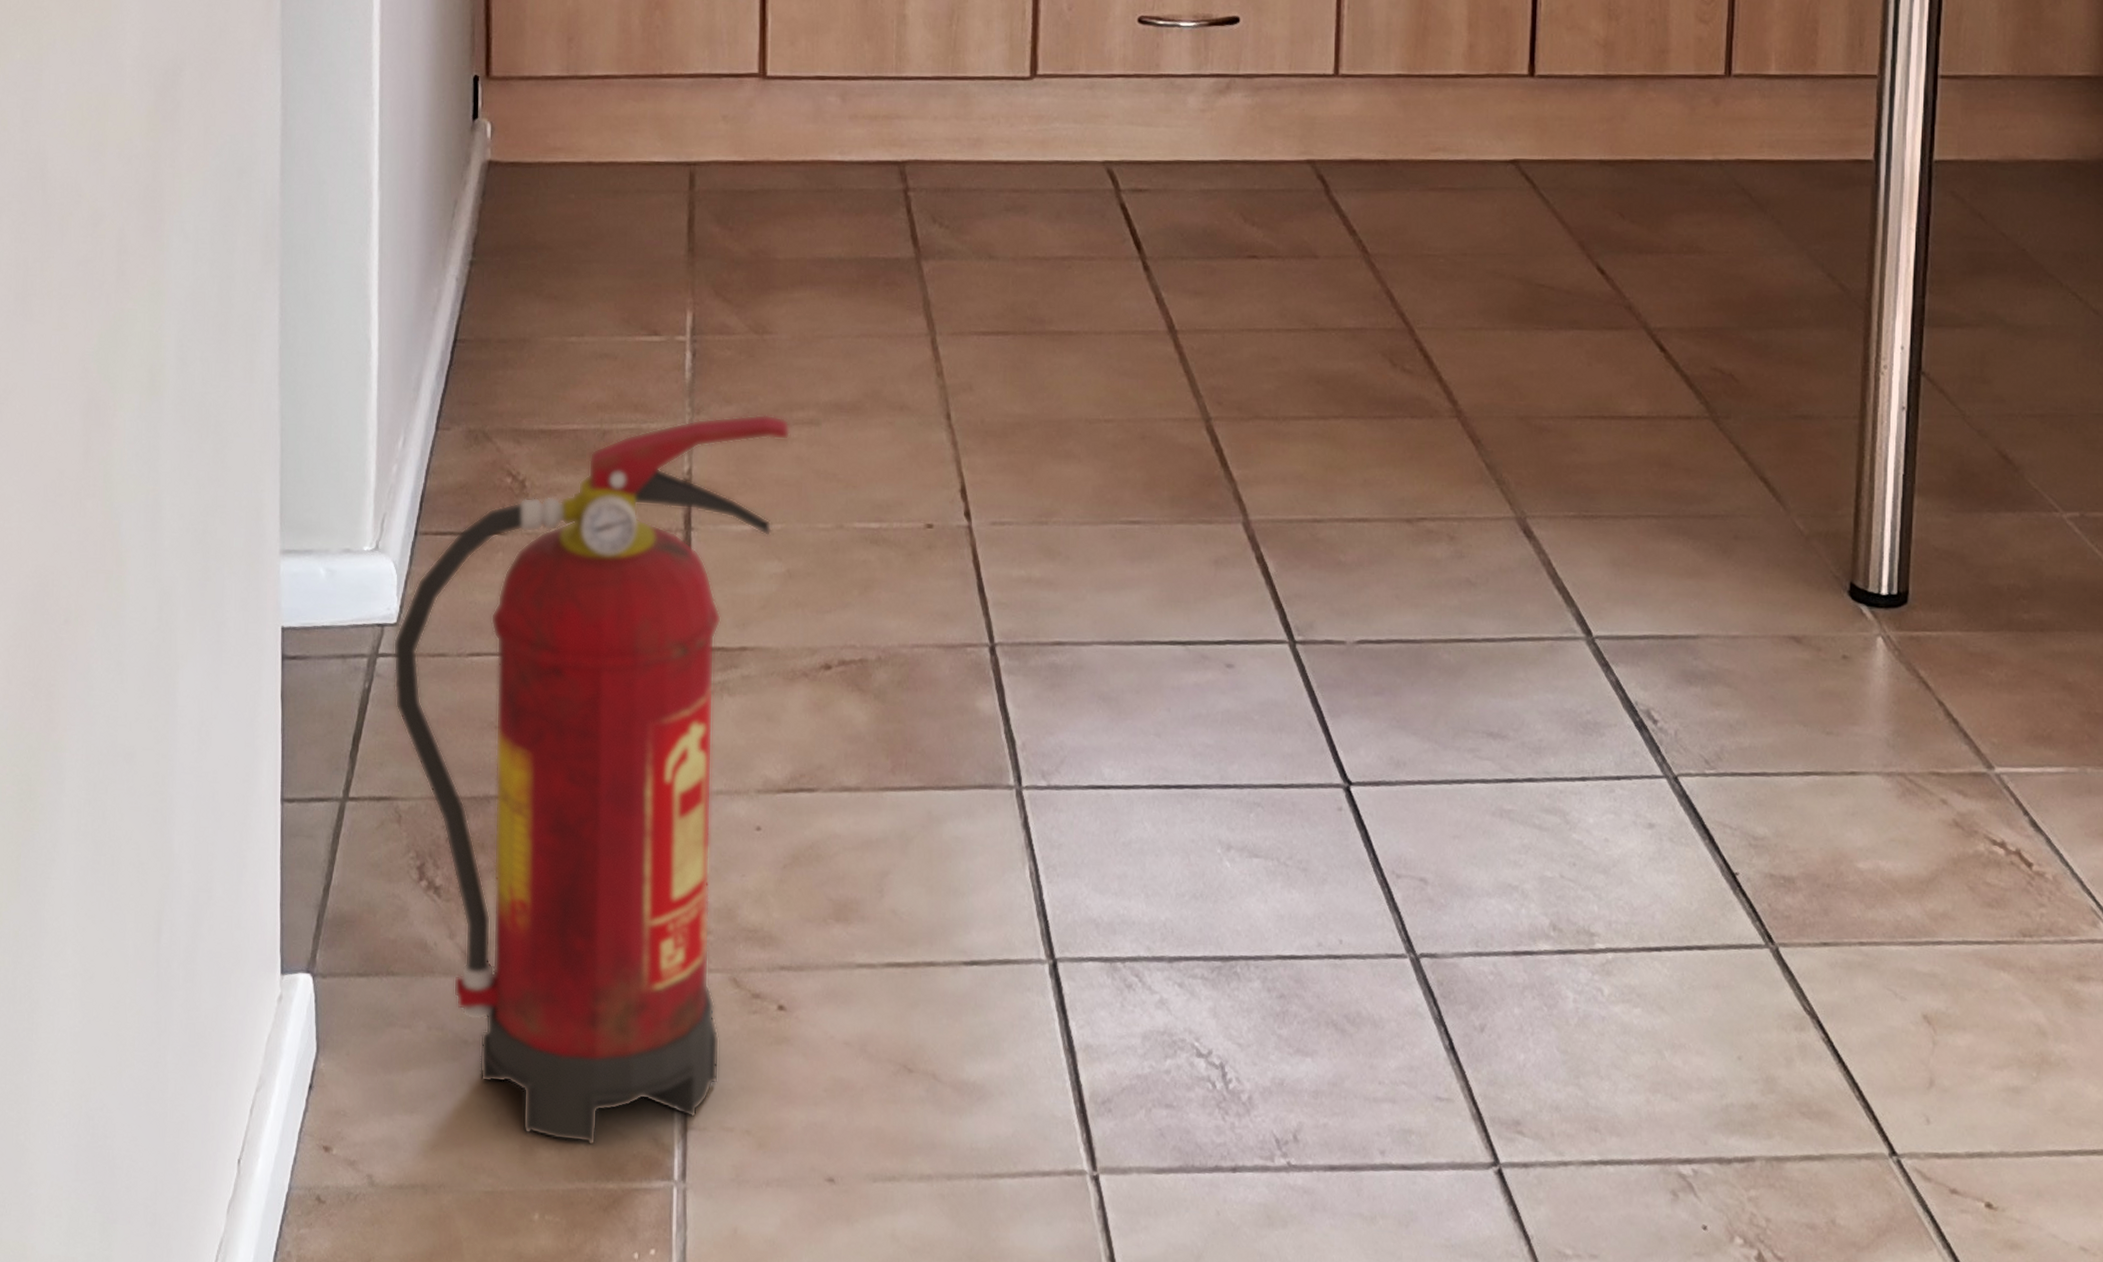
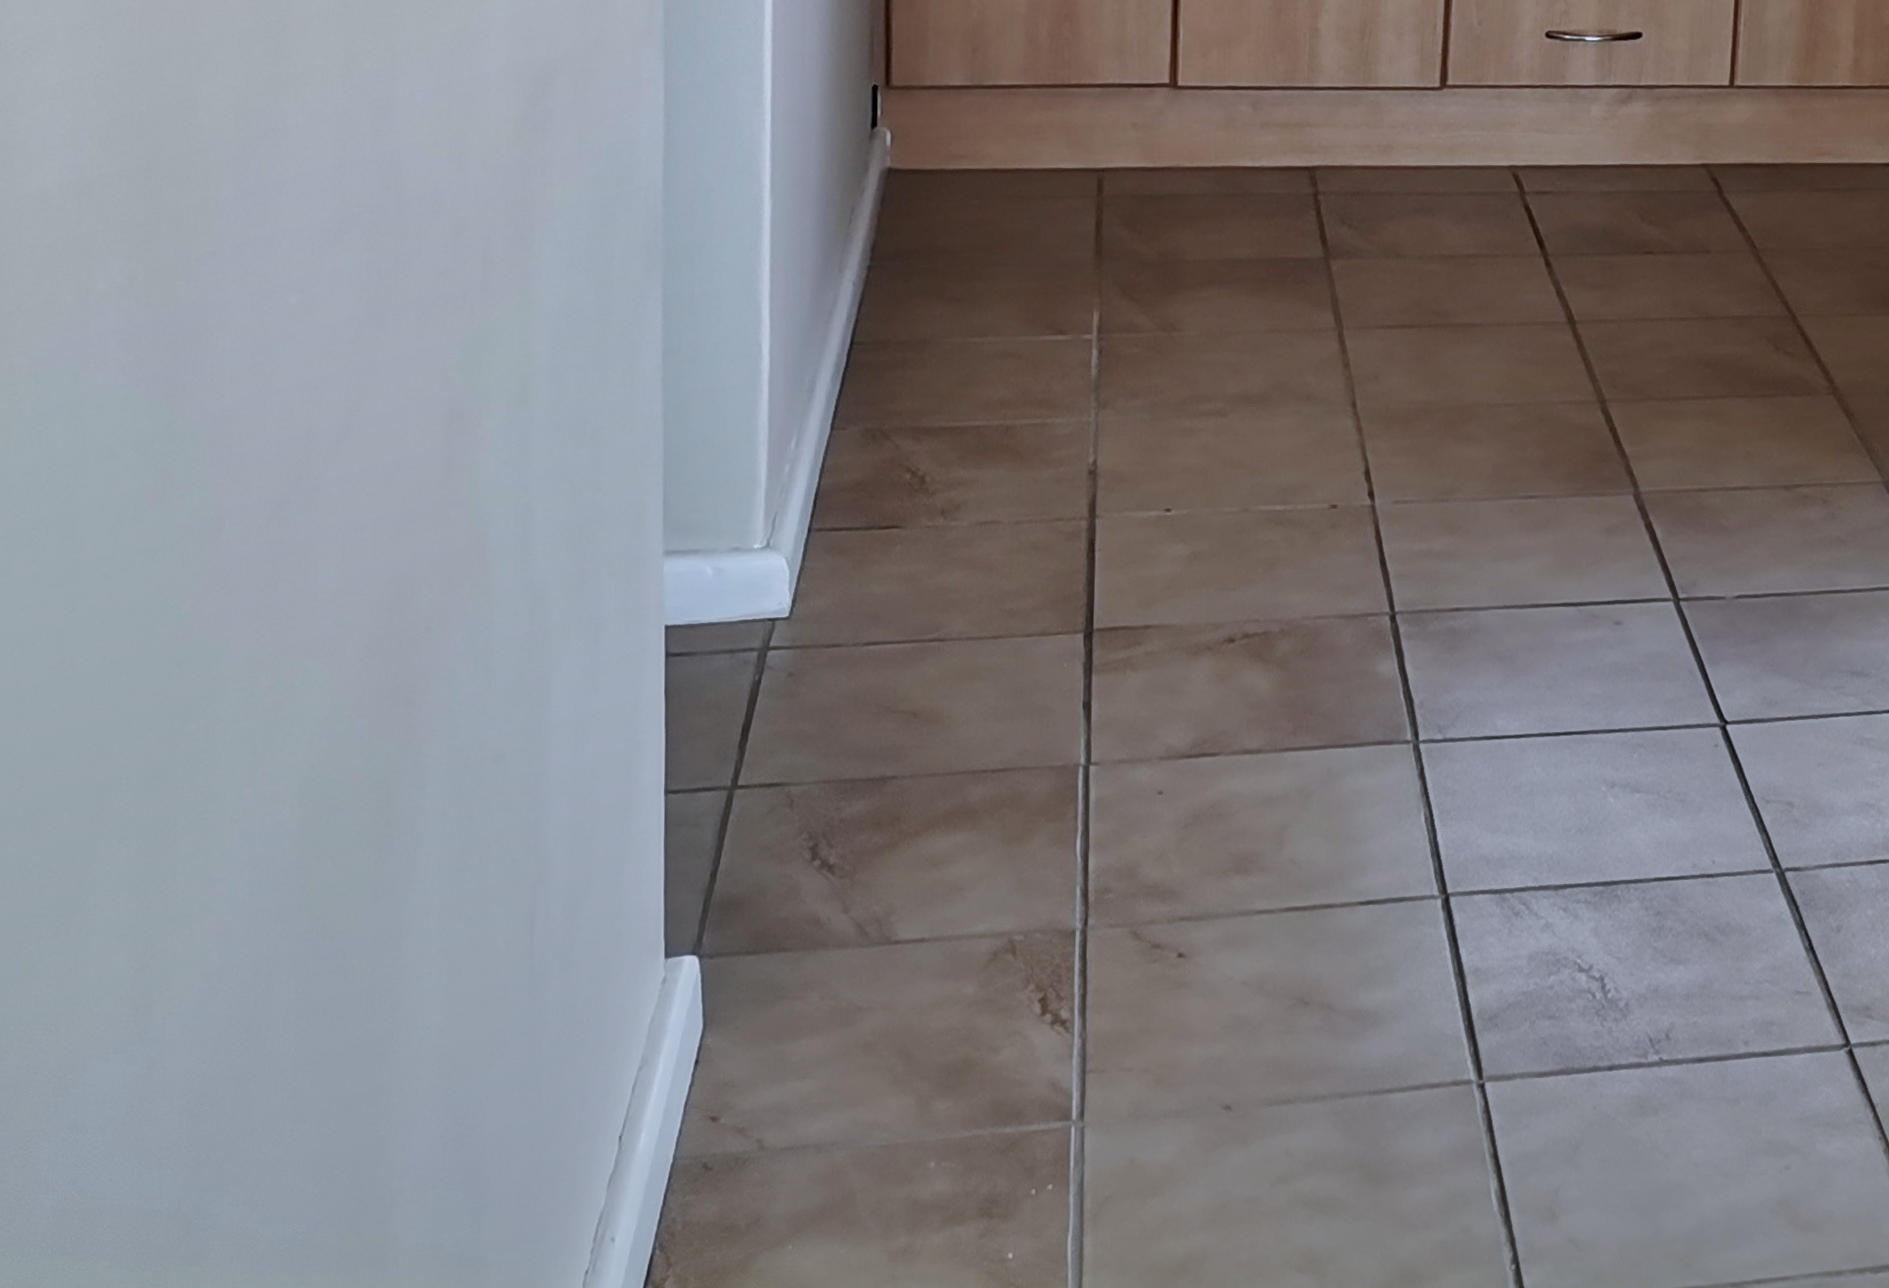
fire extinguisher: present [393,414,791,1146] -> none [784,407,1198,1095]

